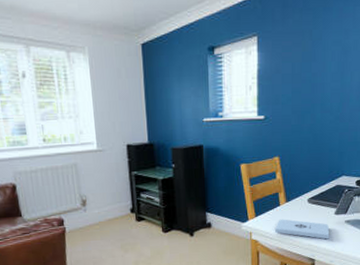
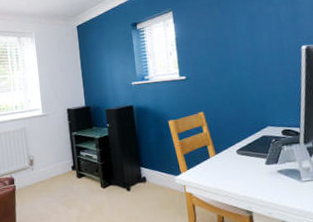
notepad: present [275,219,330,240] -> none [208,171,264,191]

